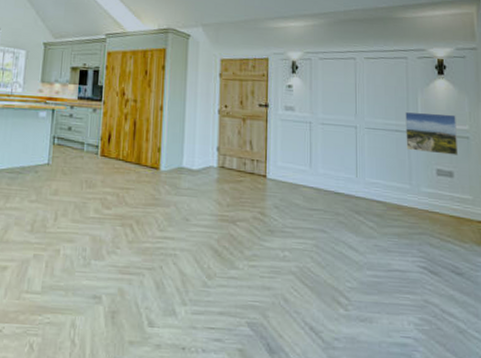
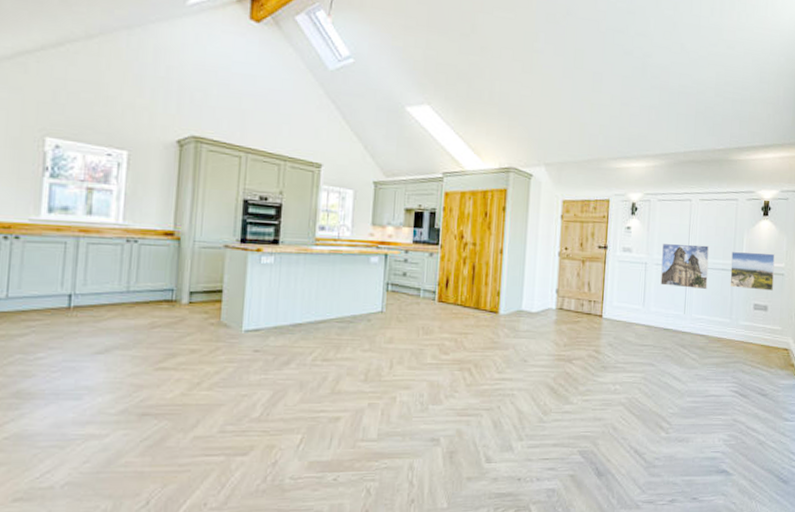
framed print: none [328,102,380,152] -> present [660,243,710,290]

